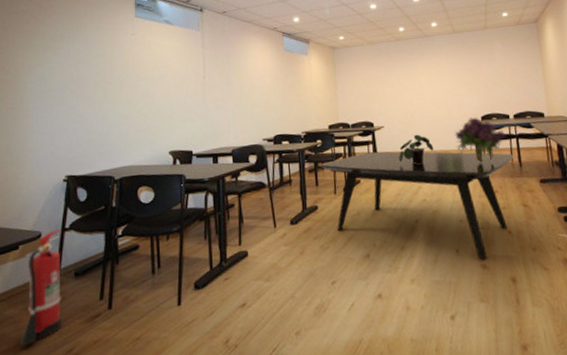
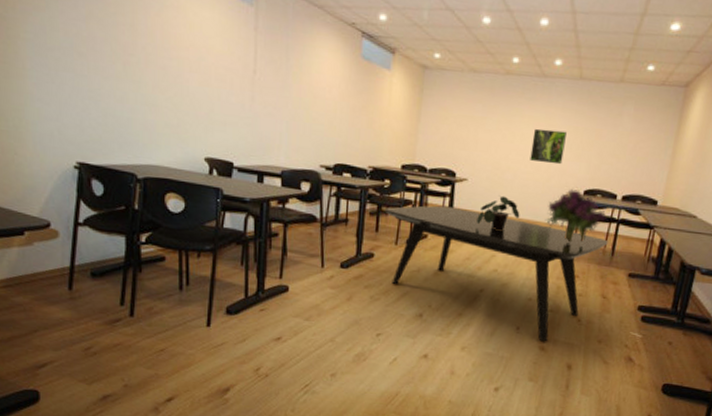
fire extinguisher: present [20,229,63,346] -> none [32,222,79,336]
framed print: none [428,73,457,101] -> present [530,128,567,165]

